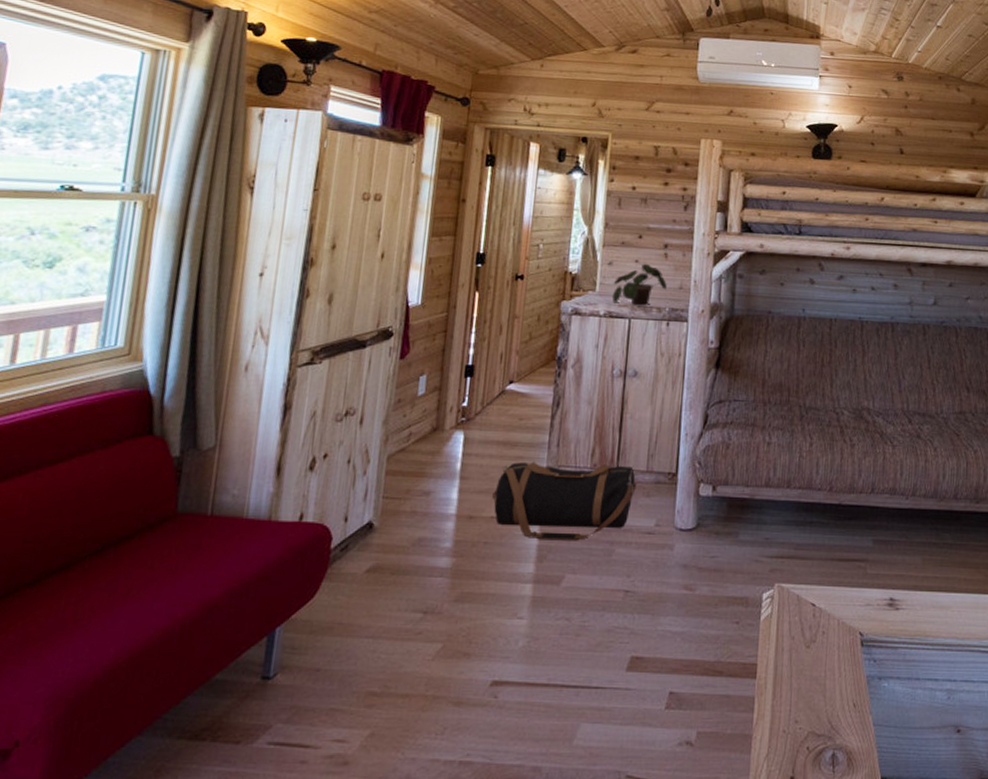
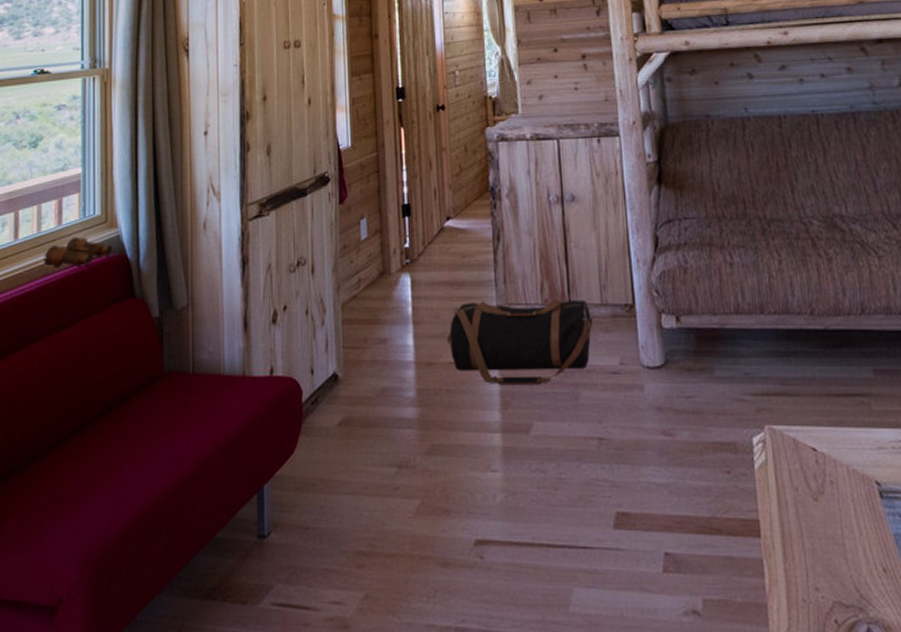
binoculars: none [44,367,133,399] -> present [44,236,112,267]
potted plant: present [611,263,667,306] -> none [536,77,591,125]

